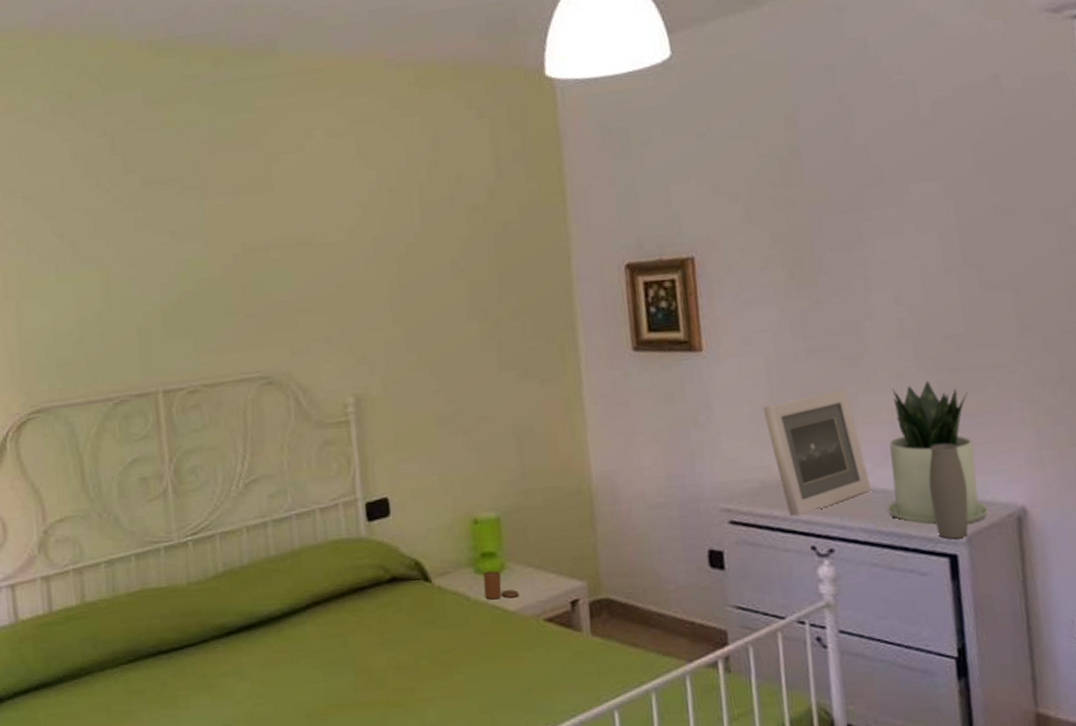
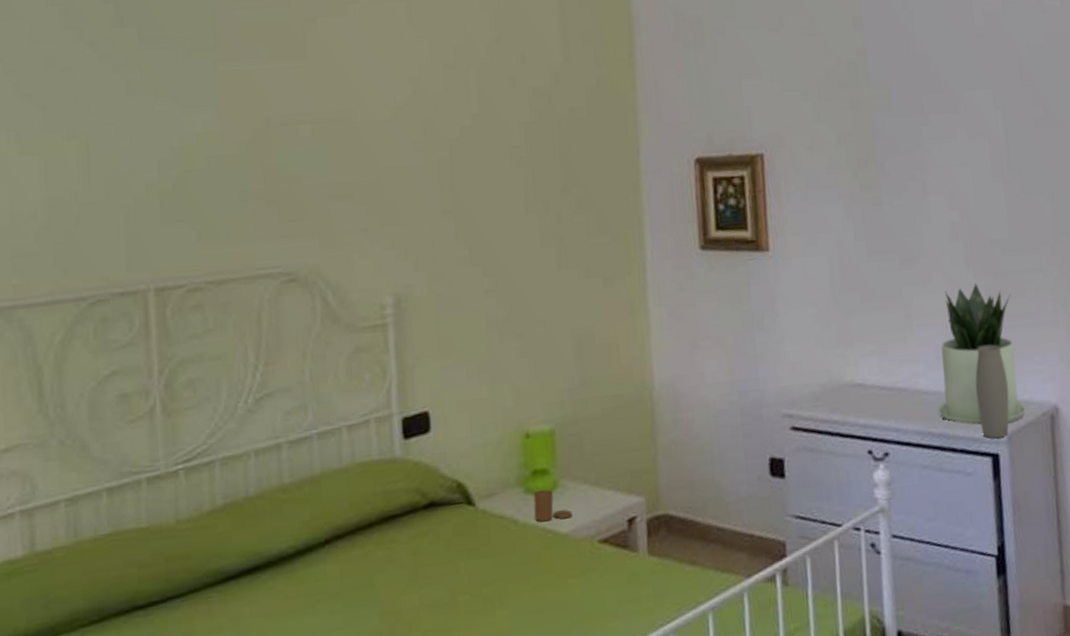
picture frame: present [762,389,872,517] -> none [825,291,925,421]

